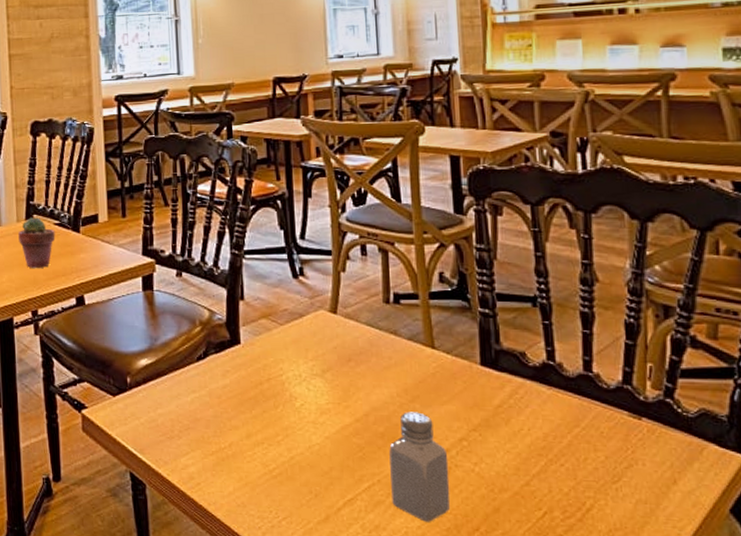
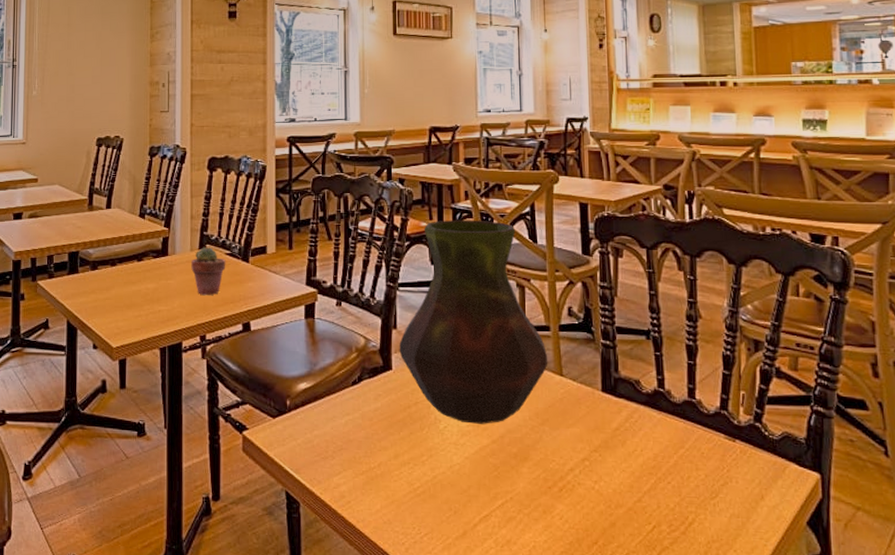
vase: none [247,179,418,402] -> present [399,219,548,424]
saltshaker: present [389,411,450,522] -> none [521,434,573,537]

